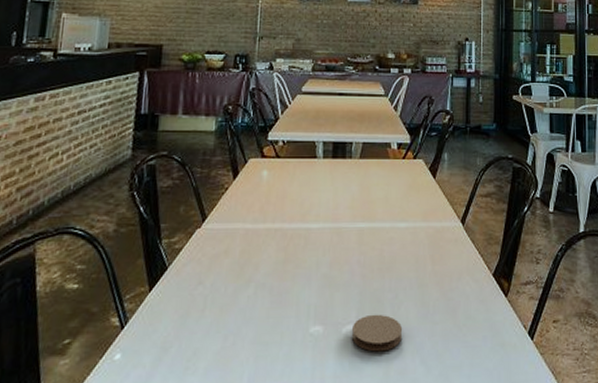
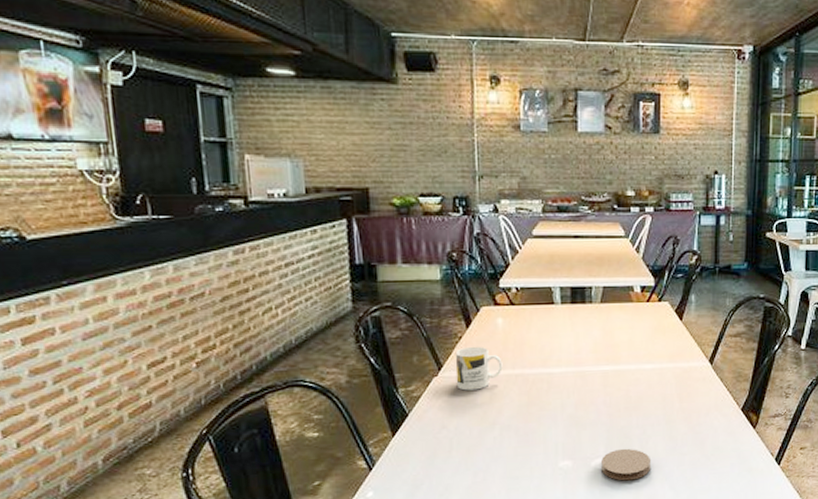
mug: none [217,198,264,244] -> present [455,346,503,391]

